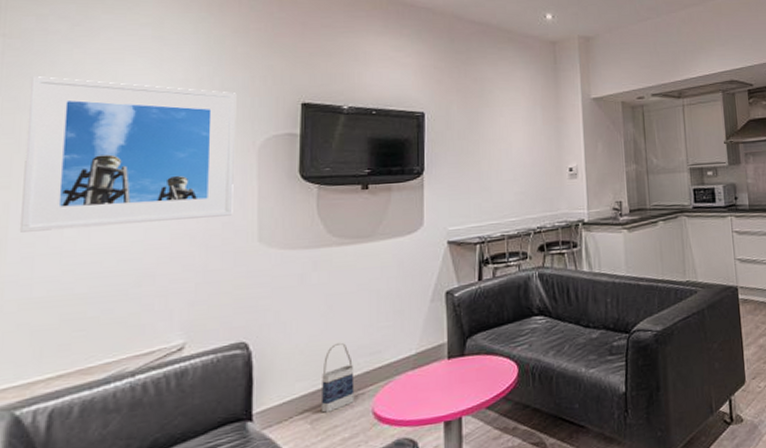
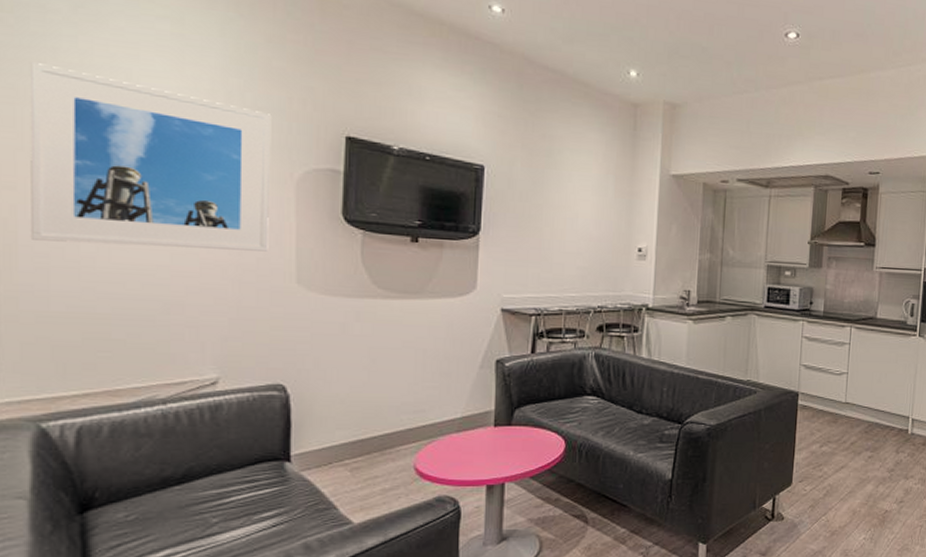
bag: present [322,342,355,413] -> none [362,397,397,463]

